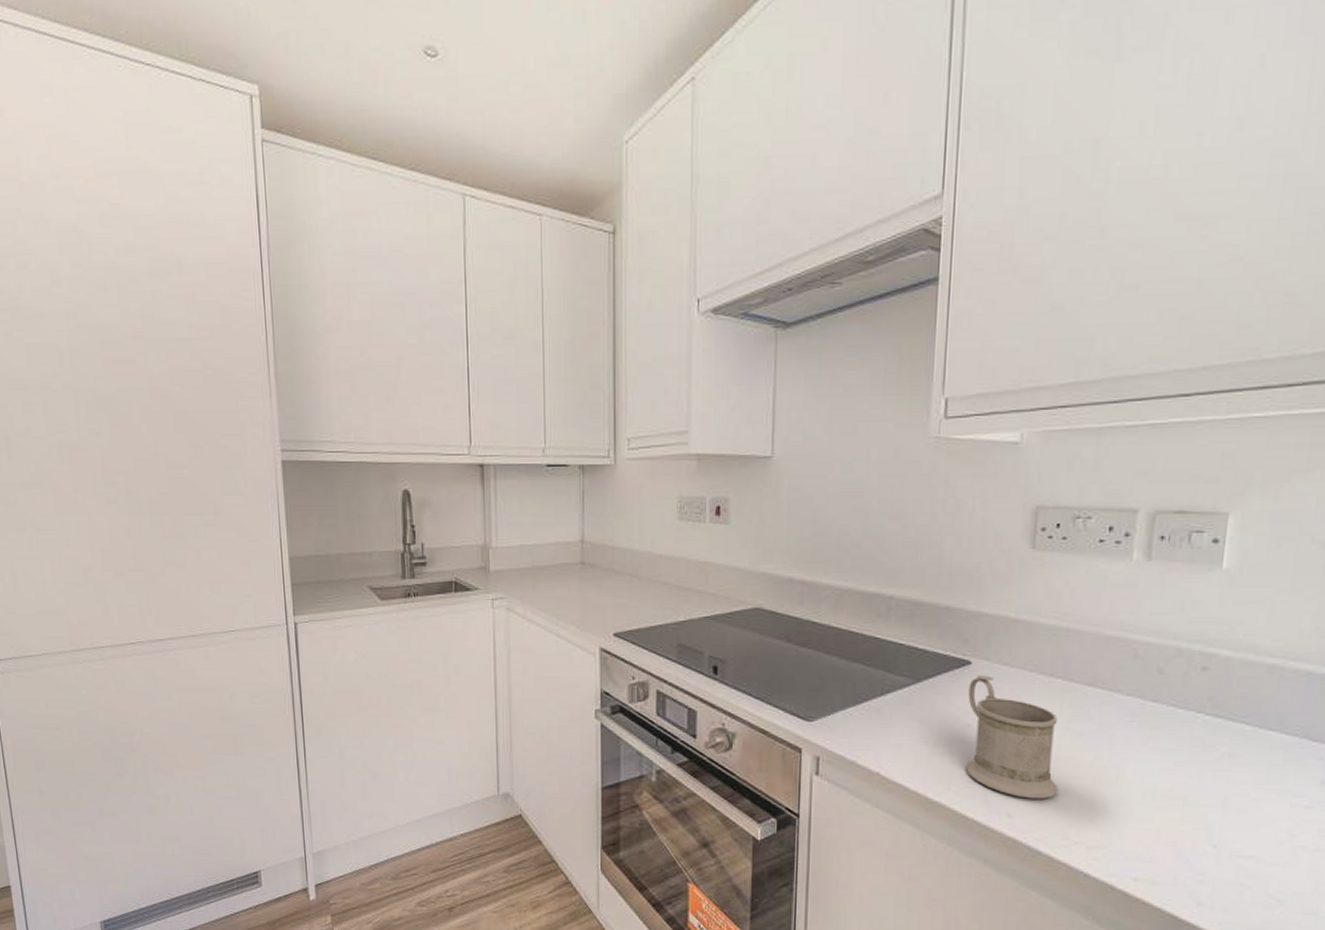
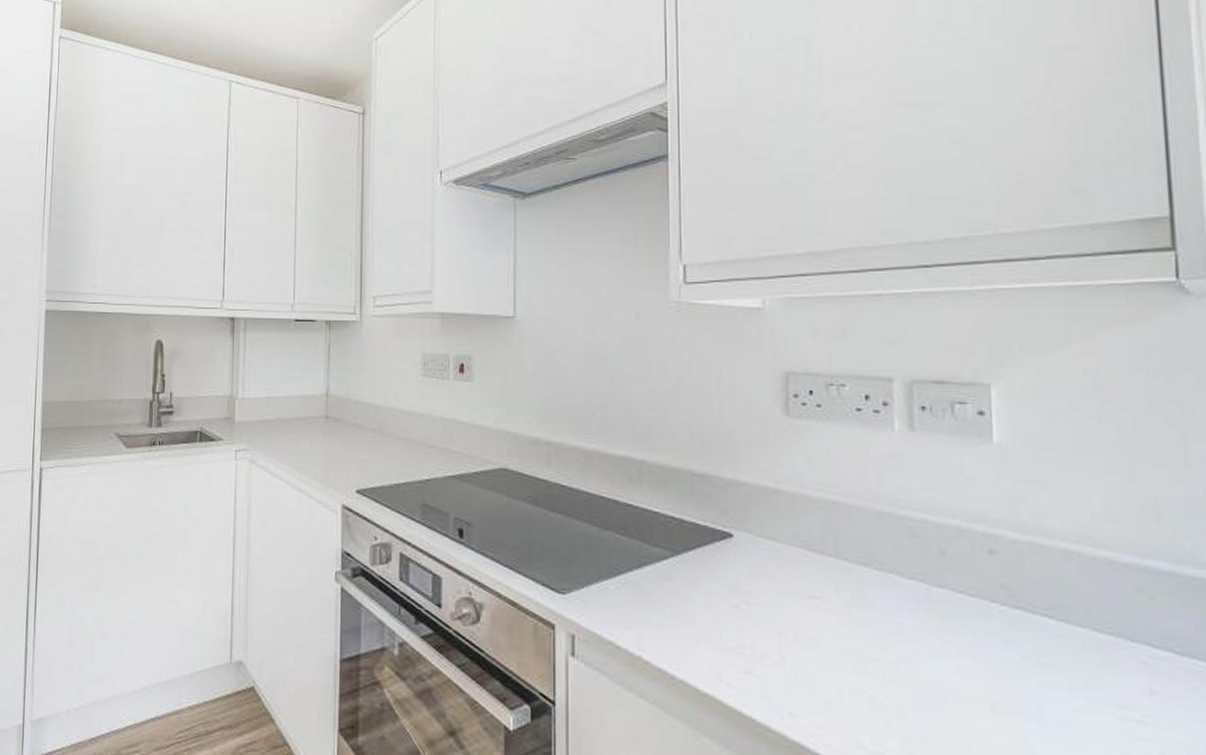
mug: present [966,675,1059,799] -> none [732,549,845,697]

